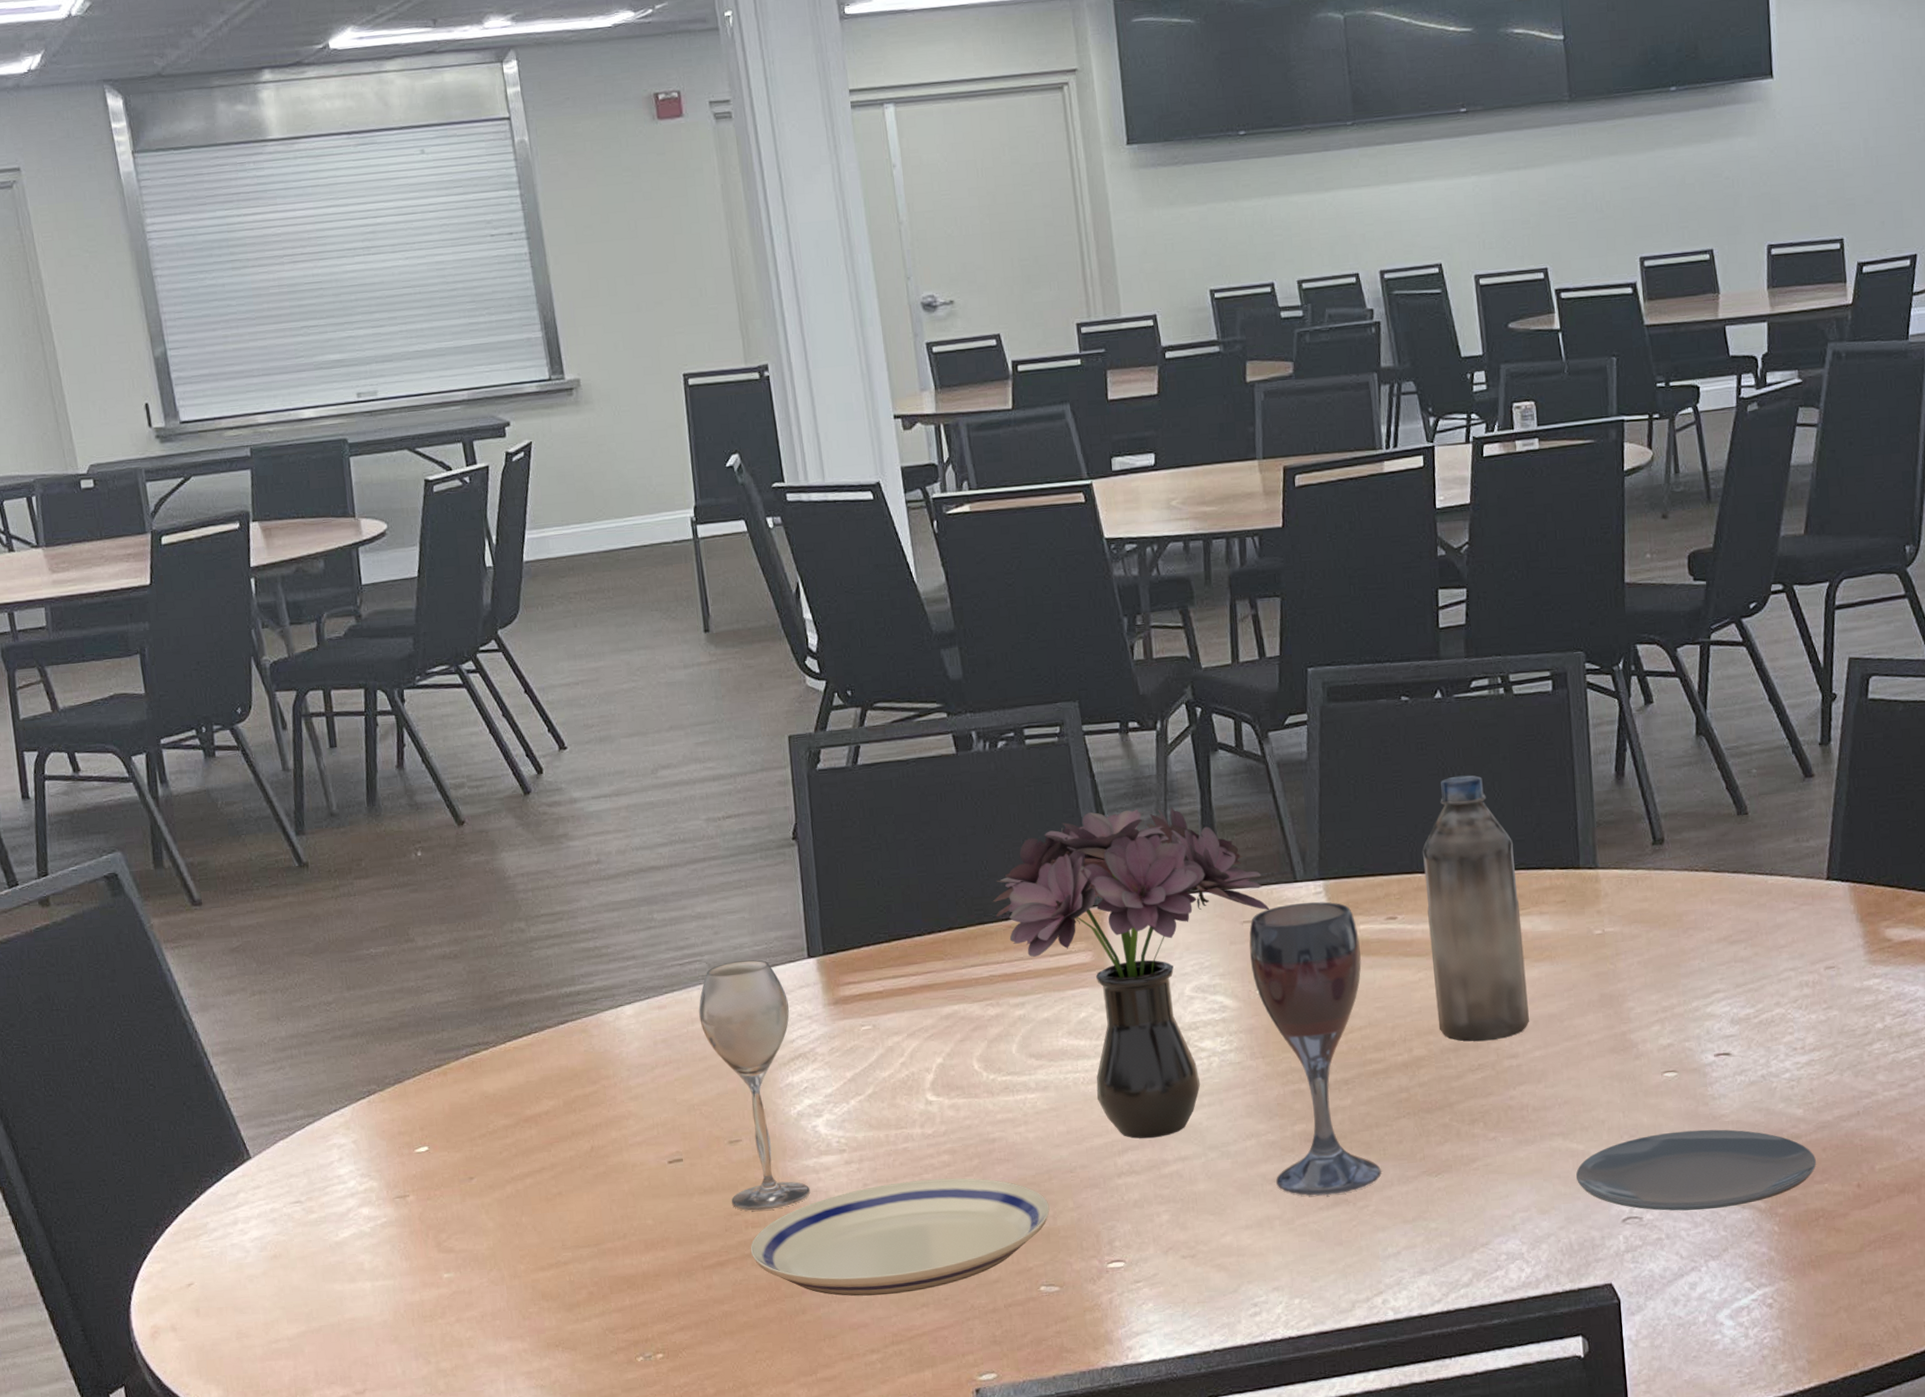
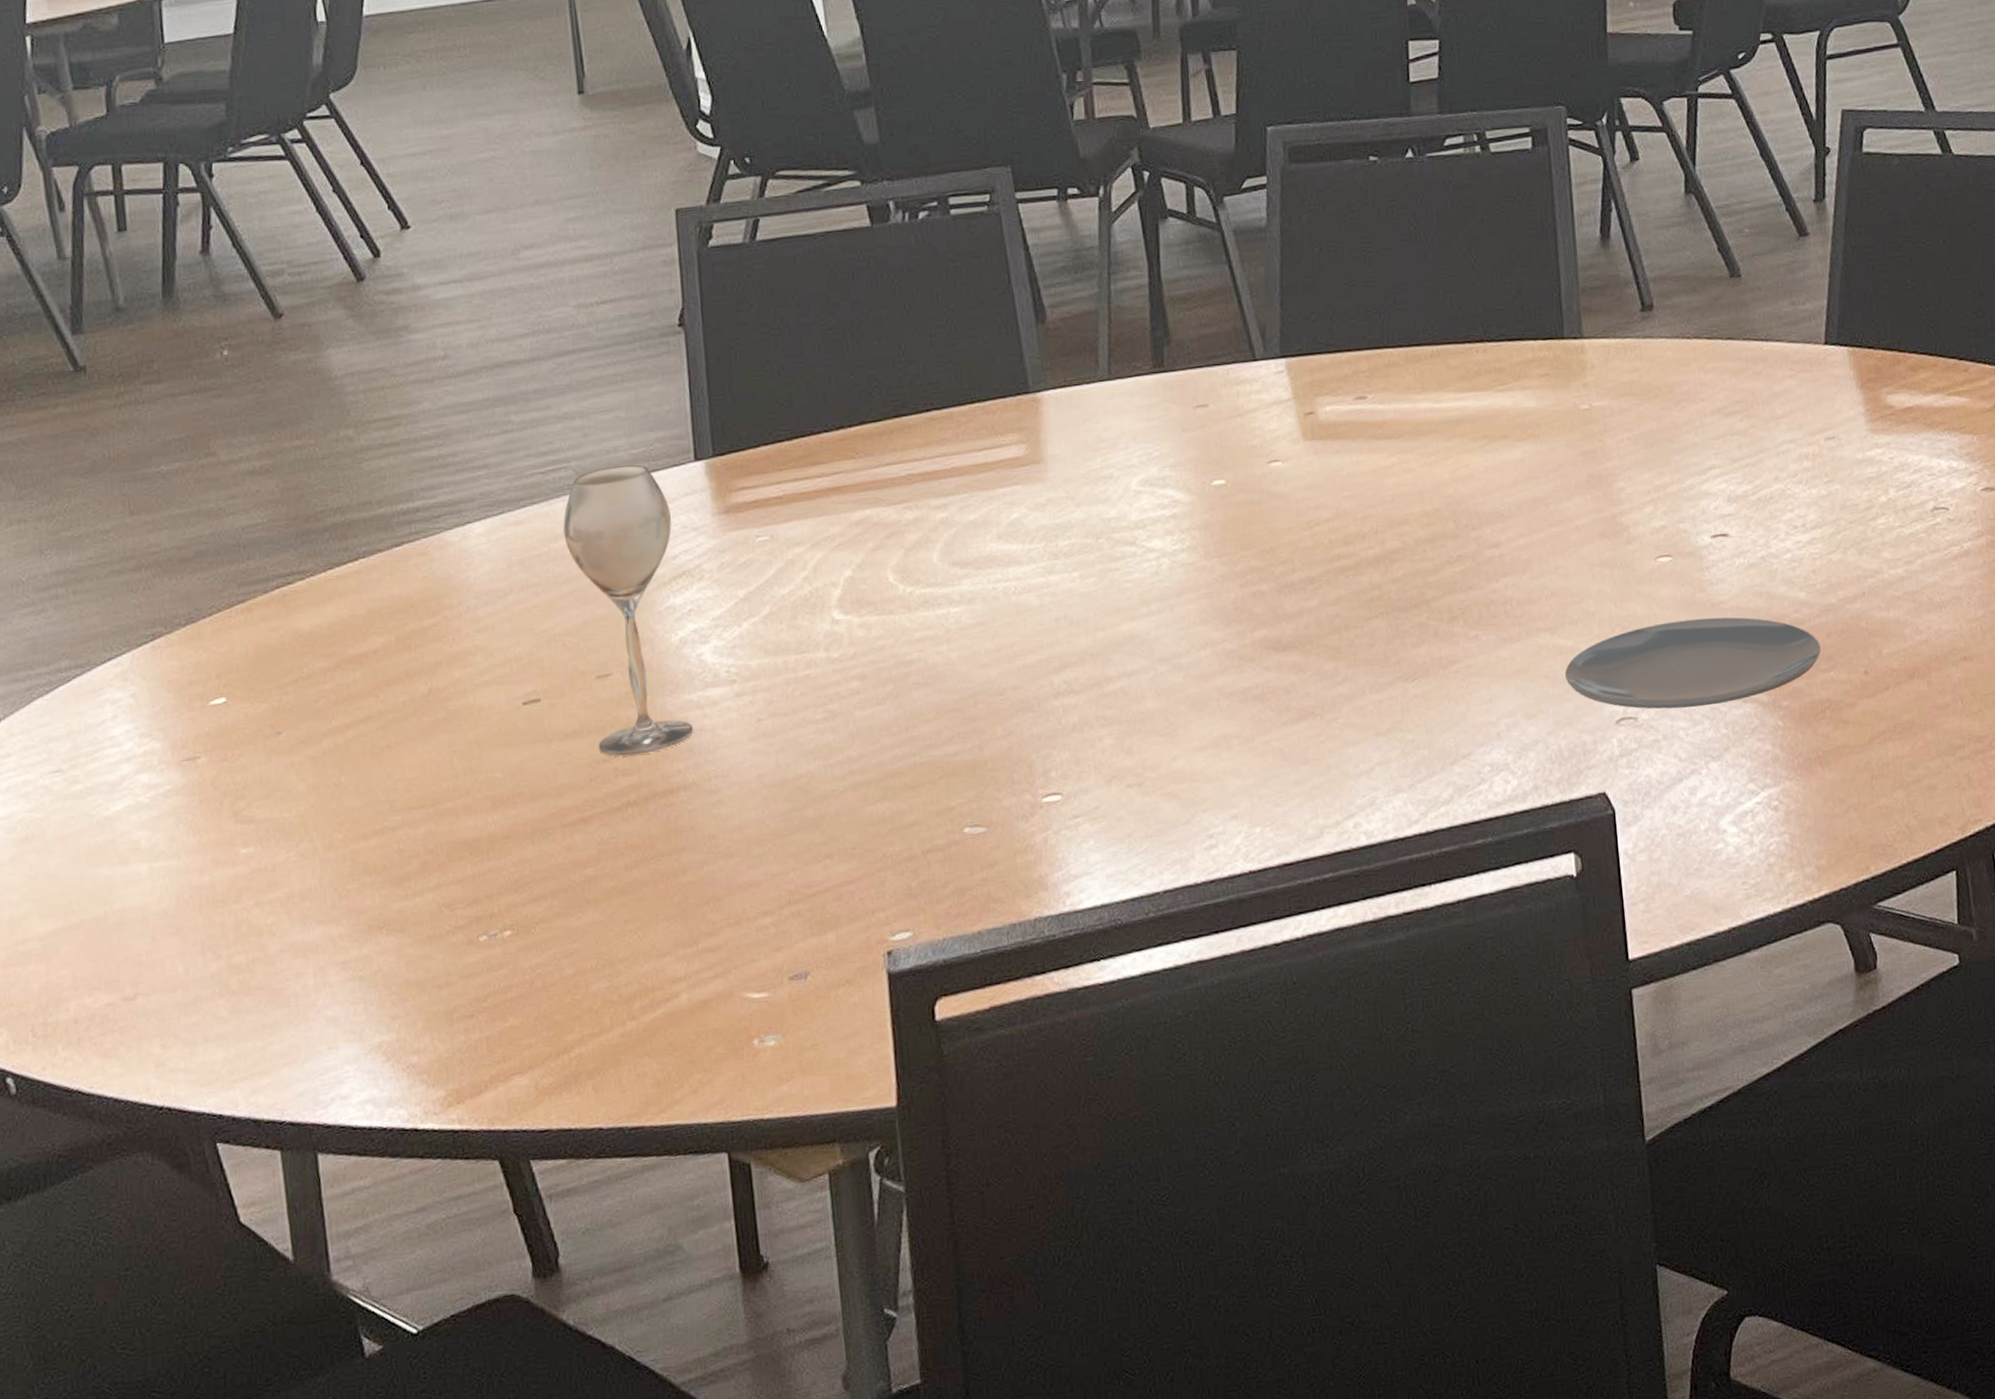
plate: present [750,1178,1050,1297] -> none [620,706,976,851]
flower arrangement: present [992,807,1270,1139] -> none [911,281,1226,654]
cup: present [1249,902,1381,1196] -> none [1203,381,1352,710]
water bottle: present [1421,775,1529,1041] -> none [1393,240,1512,531]

